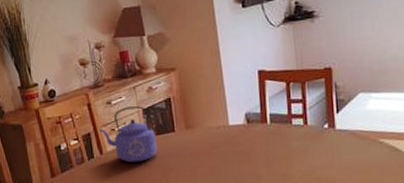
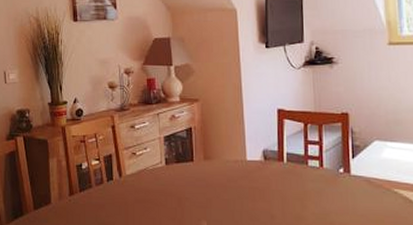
kettle: present [99,106,157,163] -> none [121,133,175,188]

